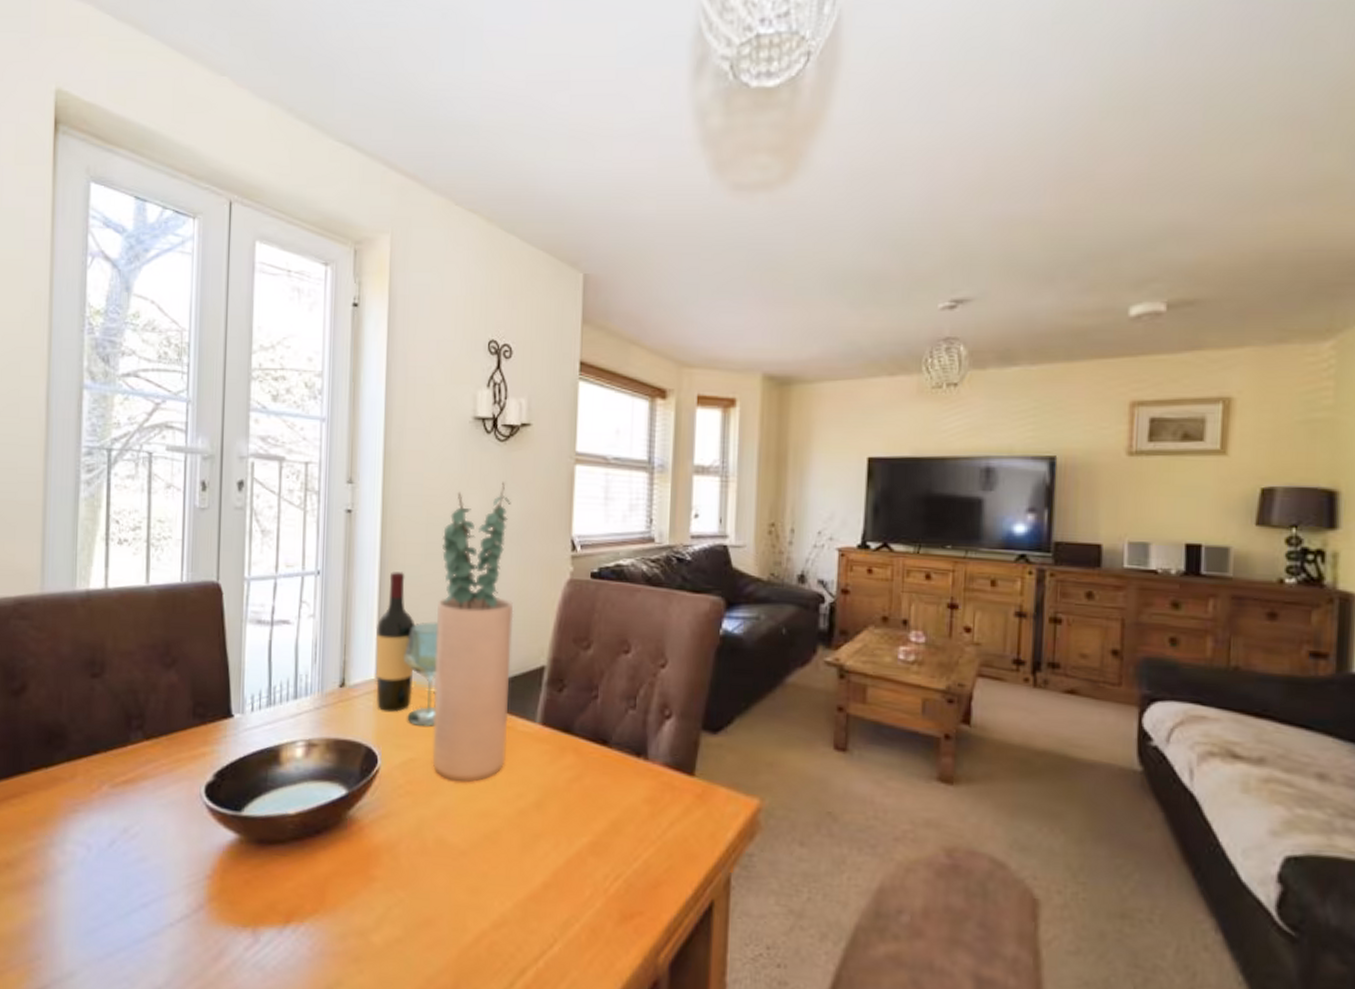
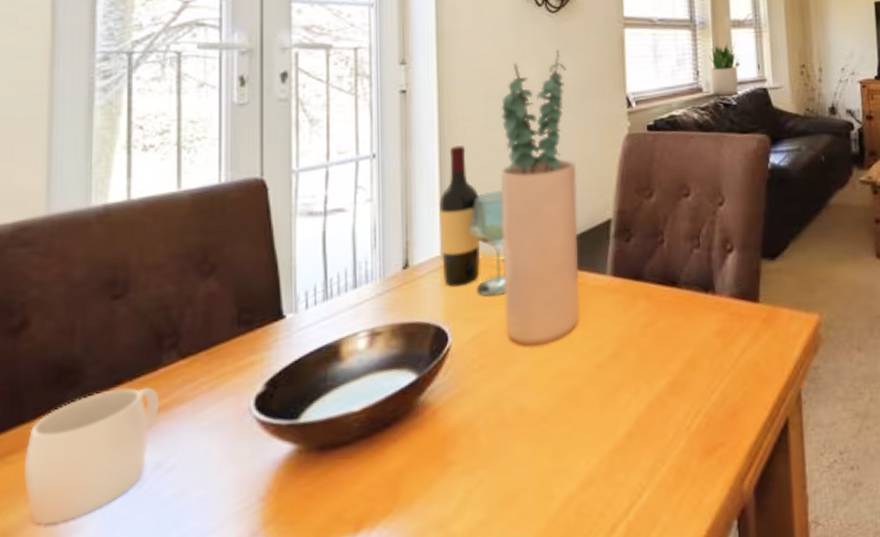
mug: none [22,757,128,864] -> present [23,387,160,526]
planter: none [664,490,697,550] -> present [709,42,739,96]

